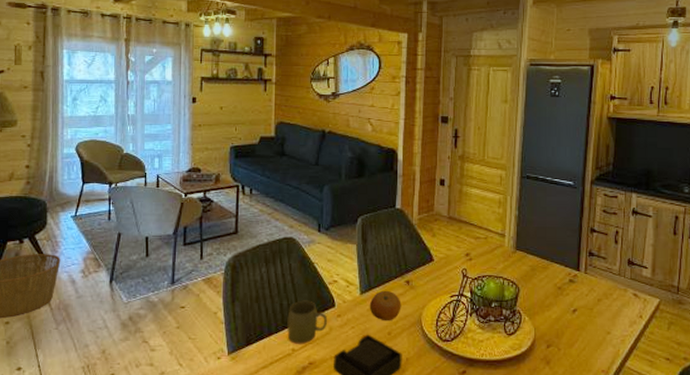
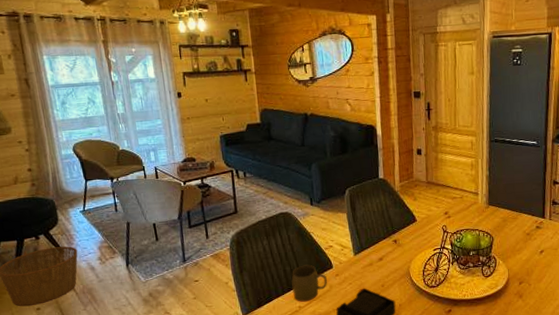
fruit: present [369,290,401,320] -> none [363,250,392,275]

